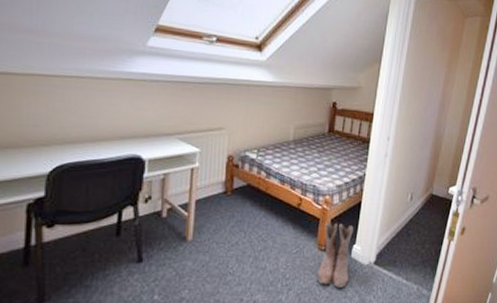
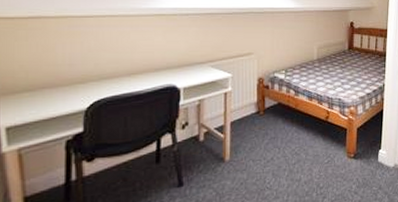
boots: present [317,221,354,288] -> none [349,130,378,191]

